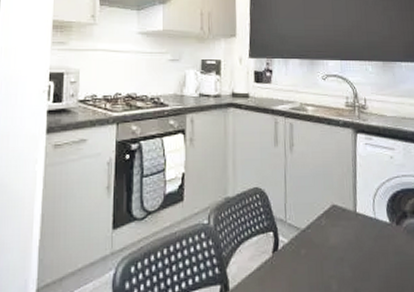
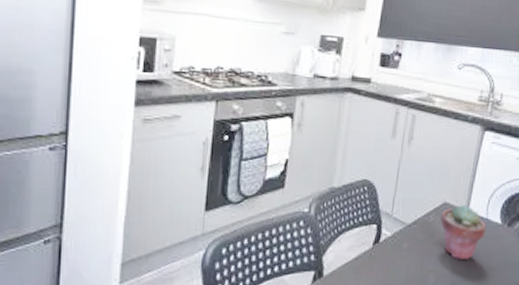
potted succulent: none [332,206,377,263] -> present [440,205,487,260]

